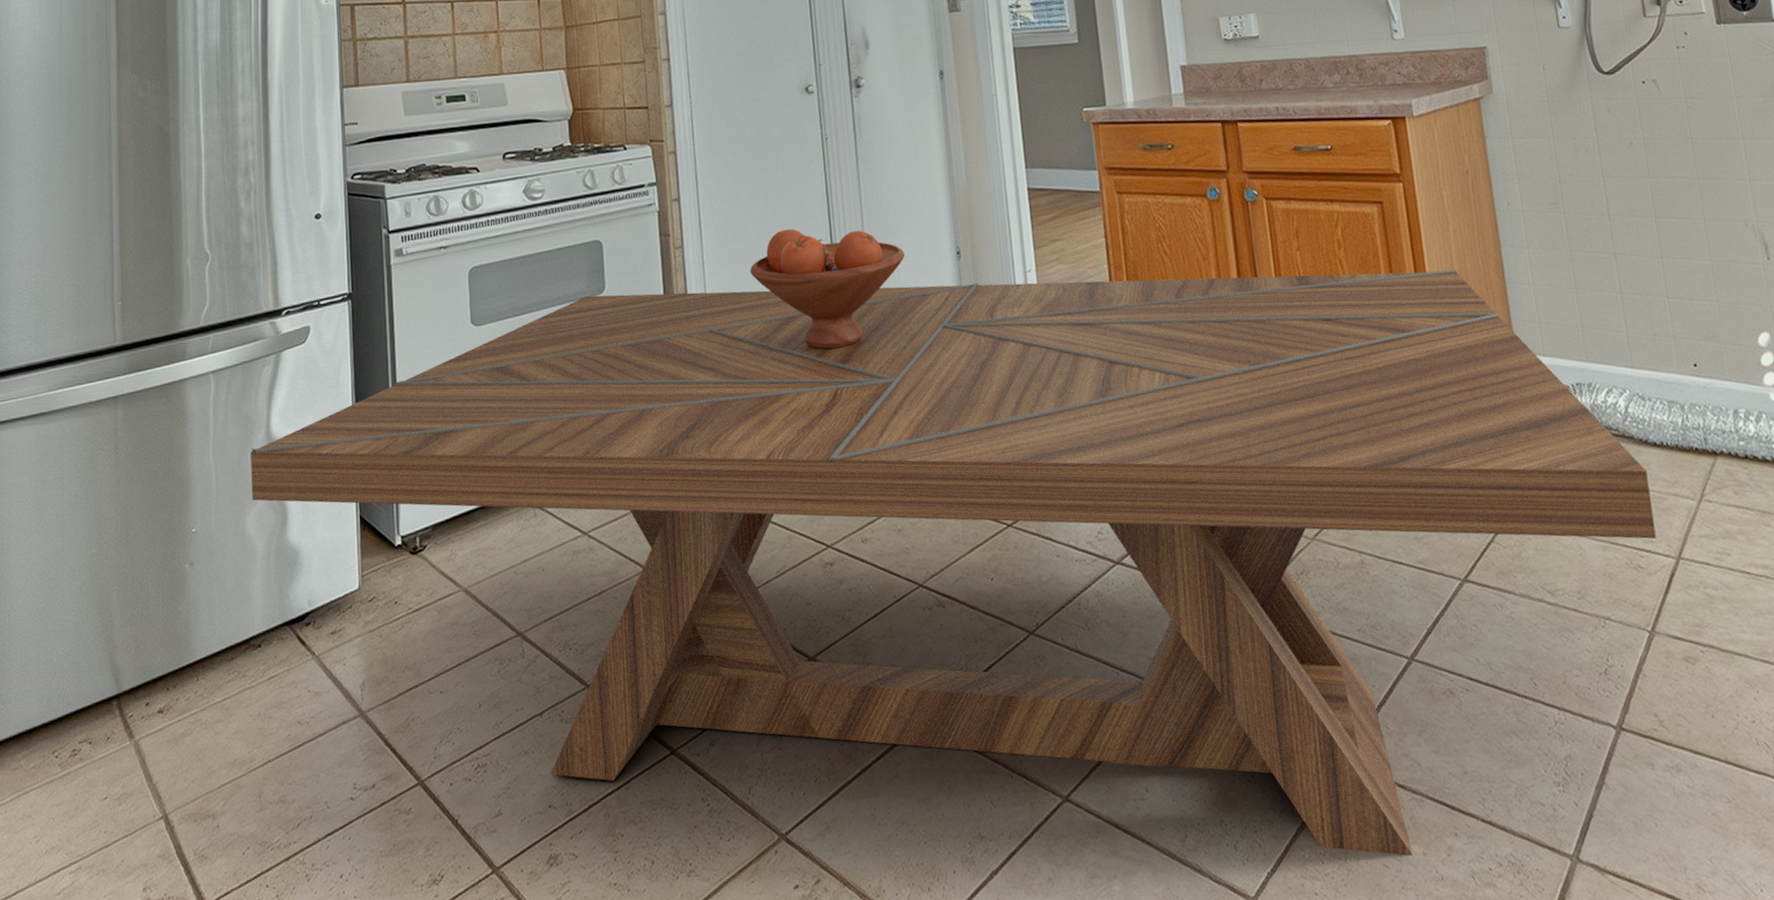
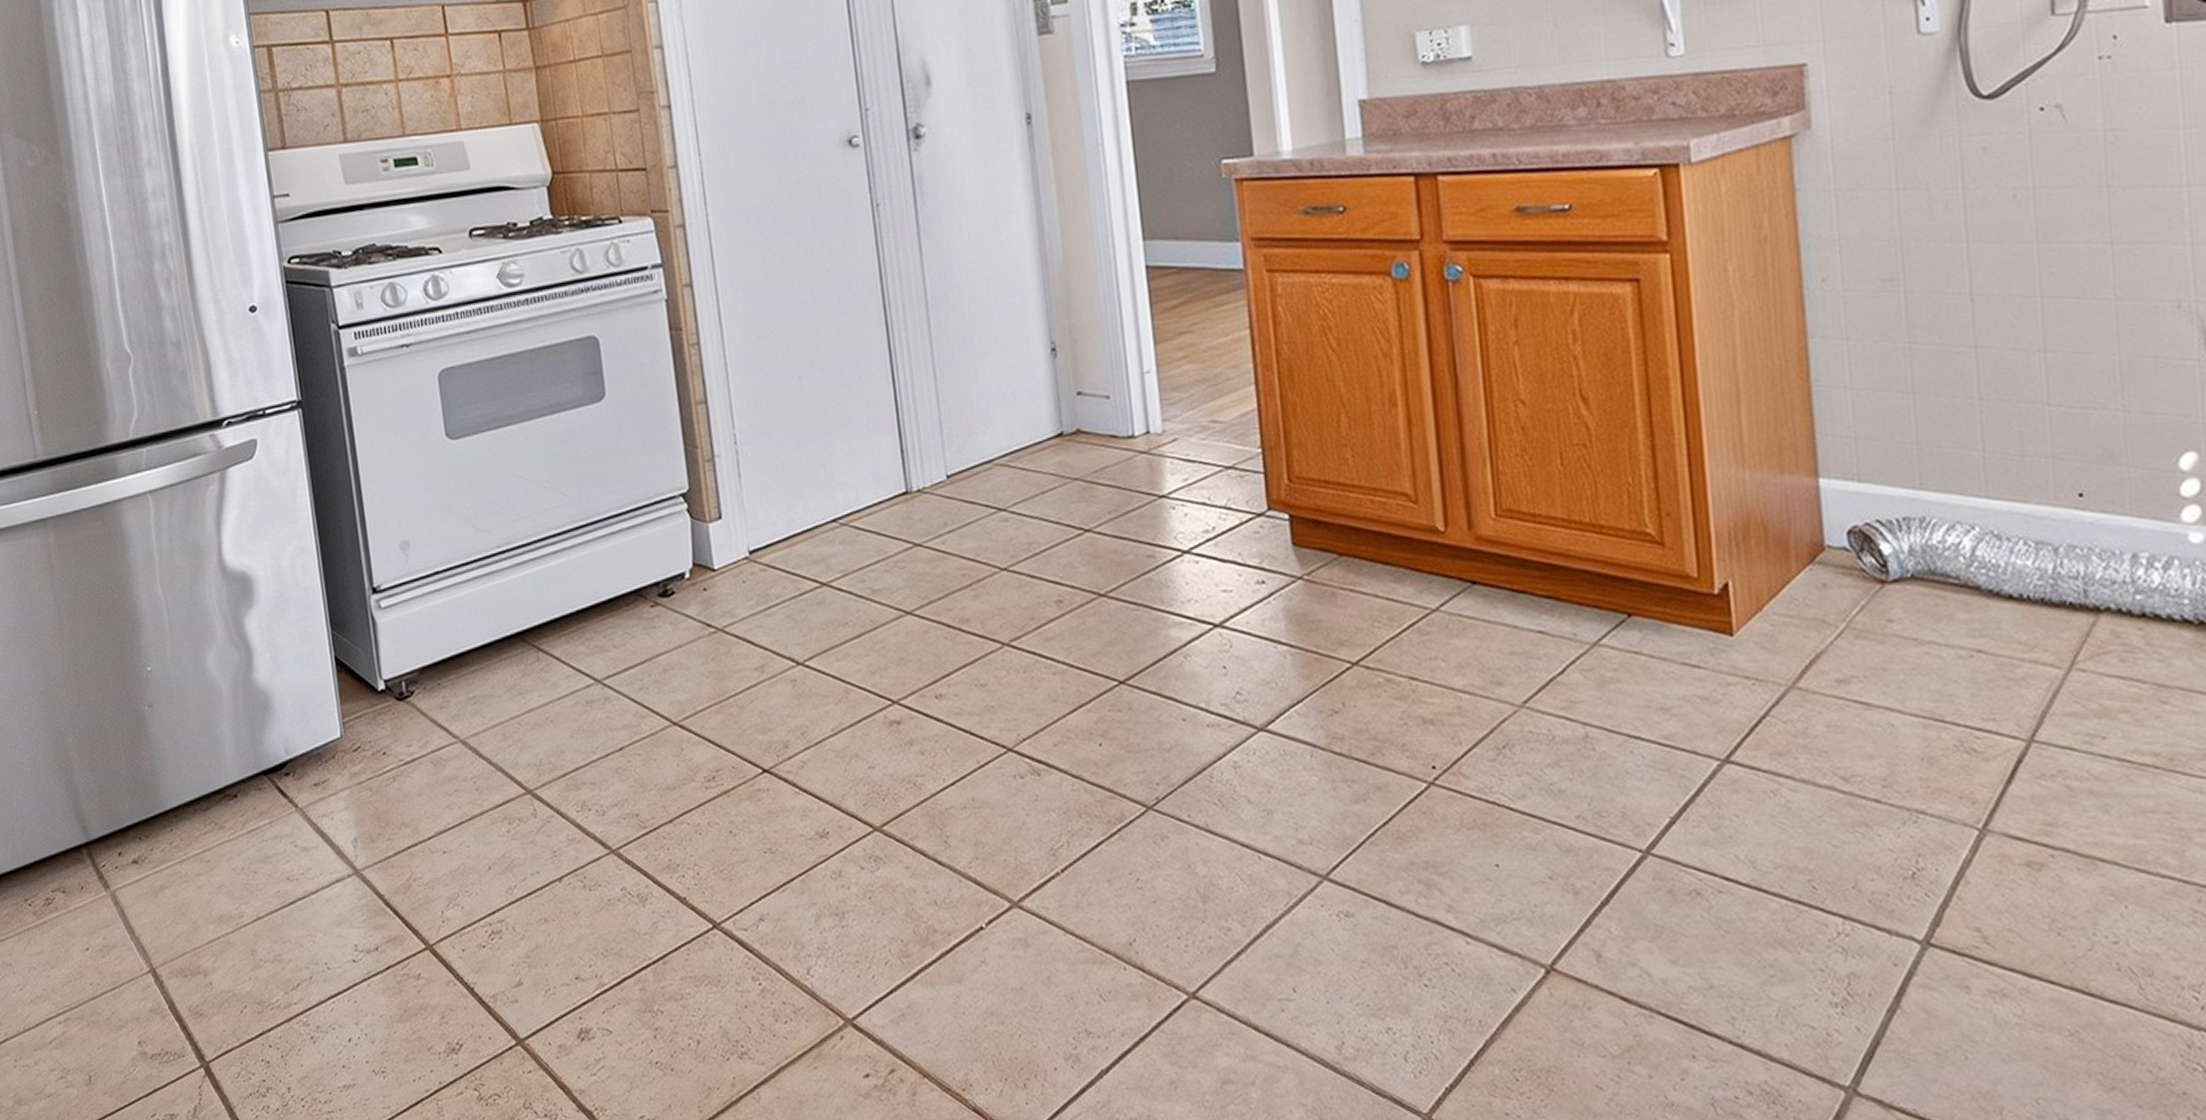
dining table: present [251,269,1656,856] -> none [203,368,2001,1077]
fruit bowl: present [750,229,905,349] -> none [785,320,983,469]

